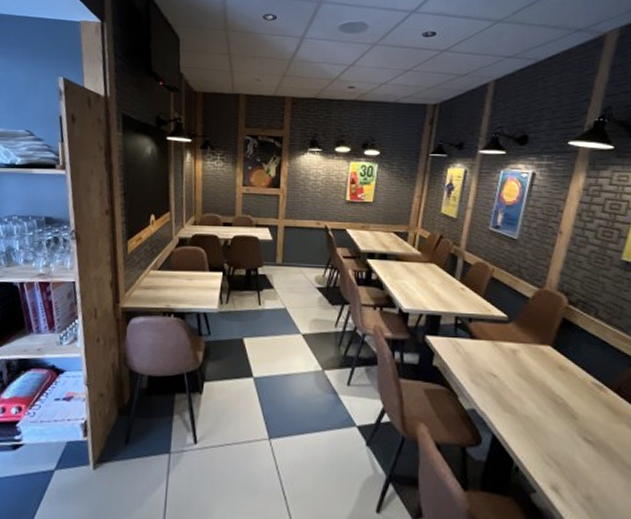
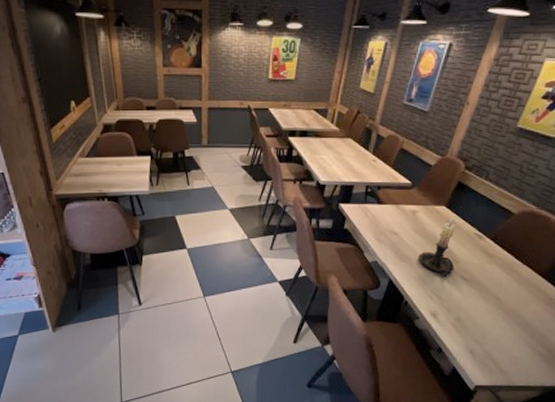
candle holder: none [526,360,574,438] -> present [418,217,456,277]

